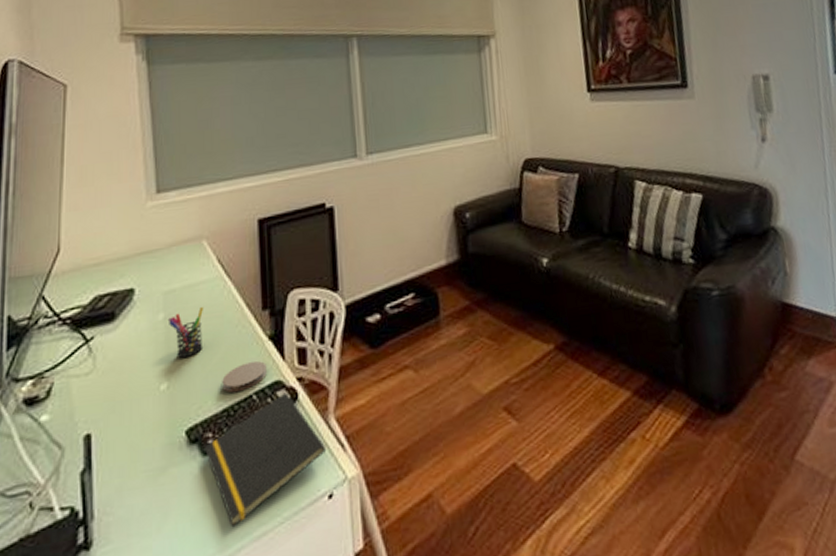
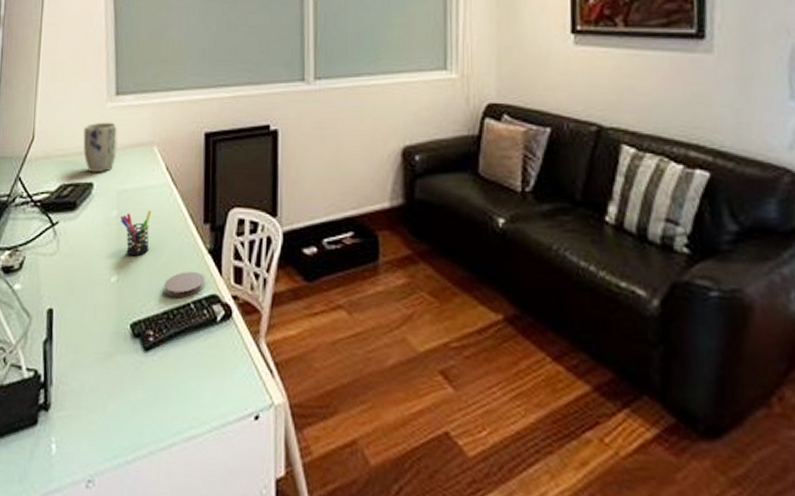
plant pot: none [120,221,161,278] -> present [83,122,118,173]
notepad: present [205,392,327,528] -> none [146,307,256,424]

